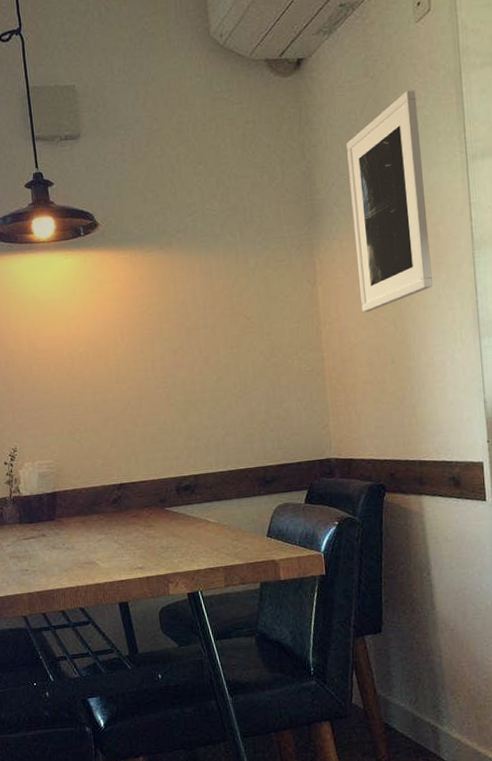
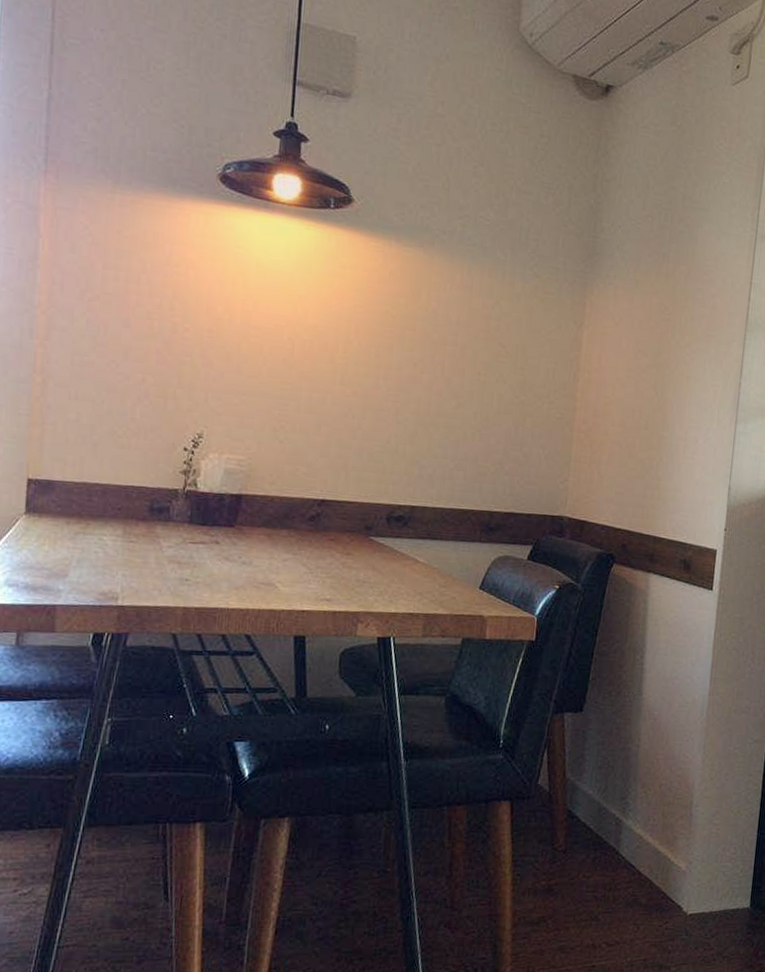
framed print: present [346,90,433,313] -> none [625,151,719,370]

